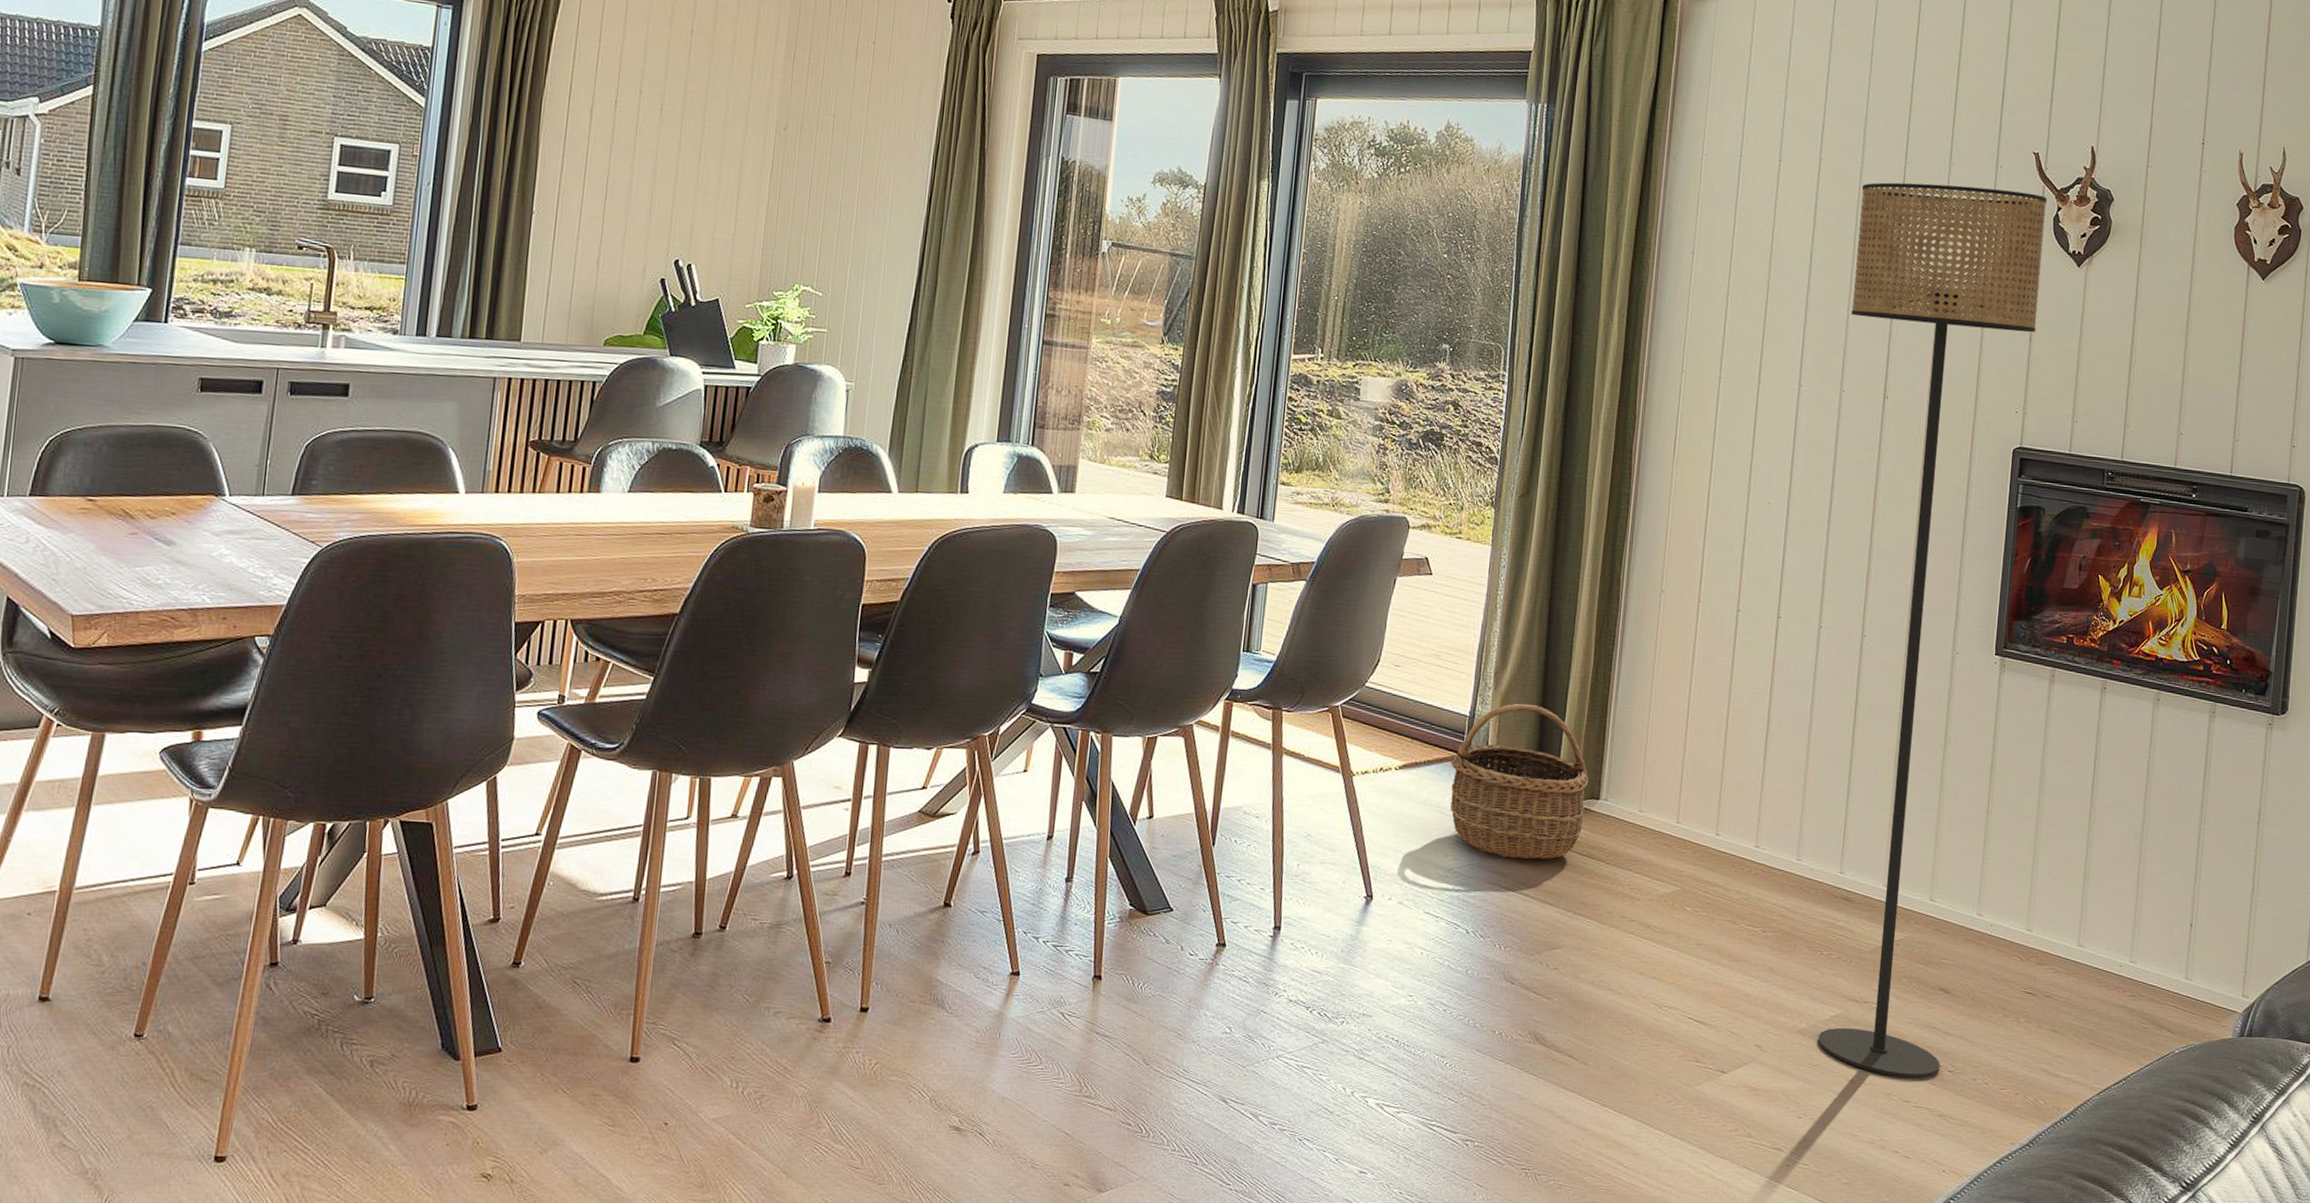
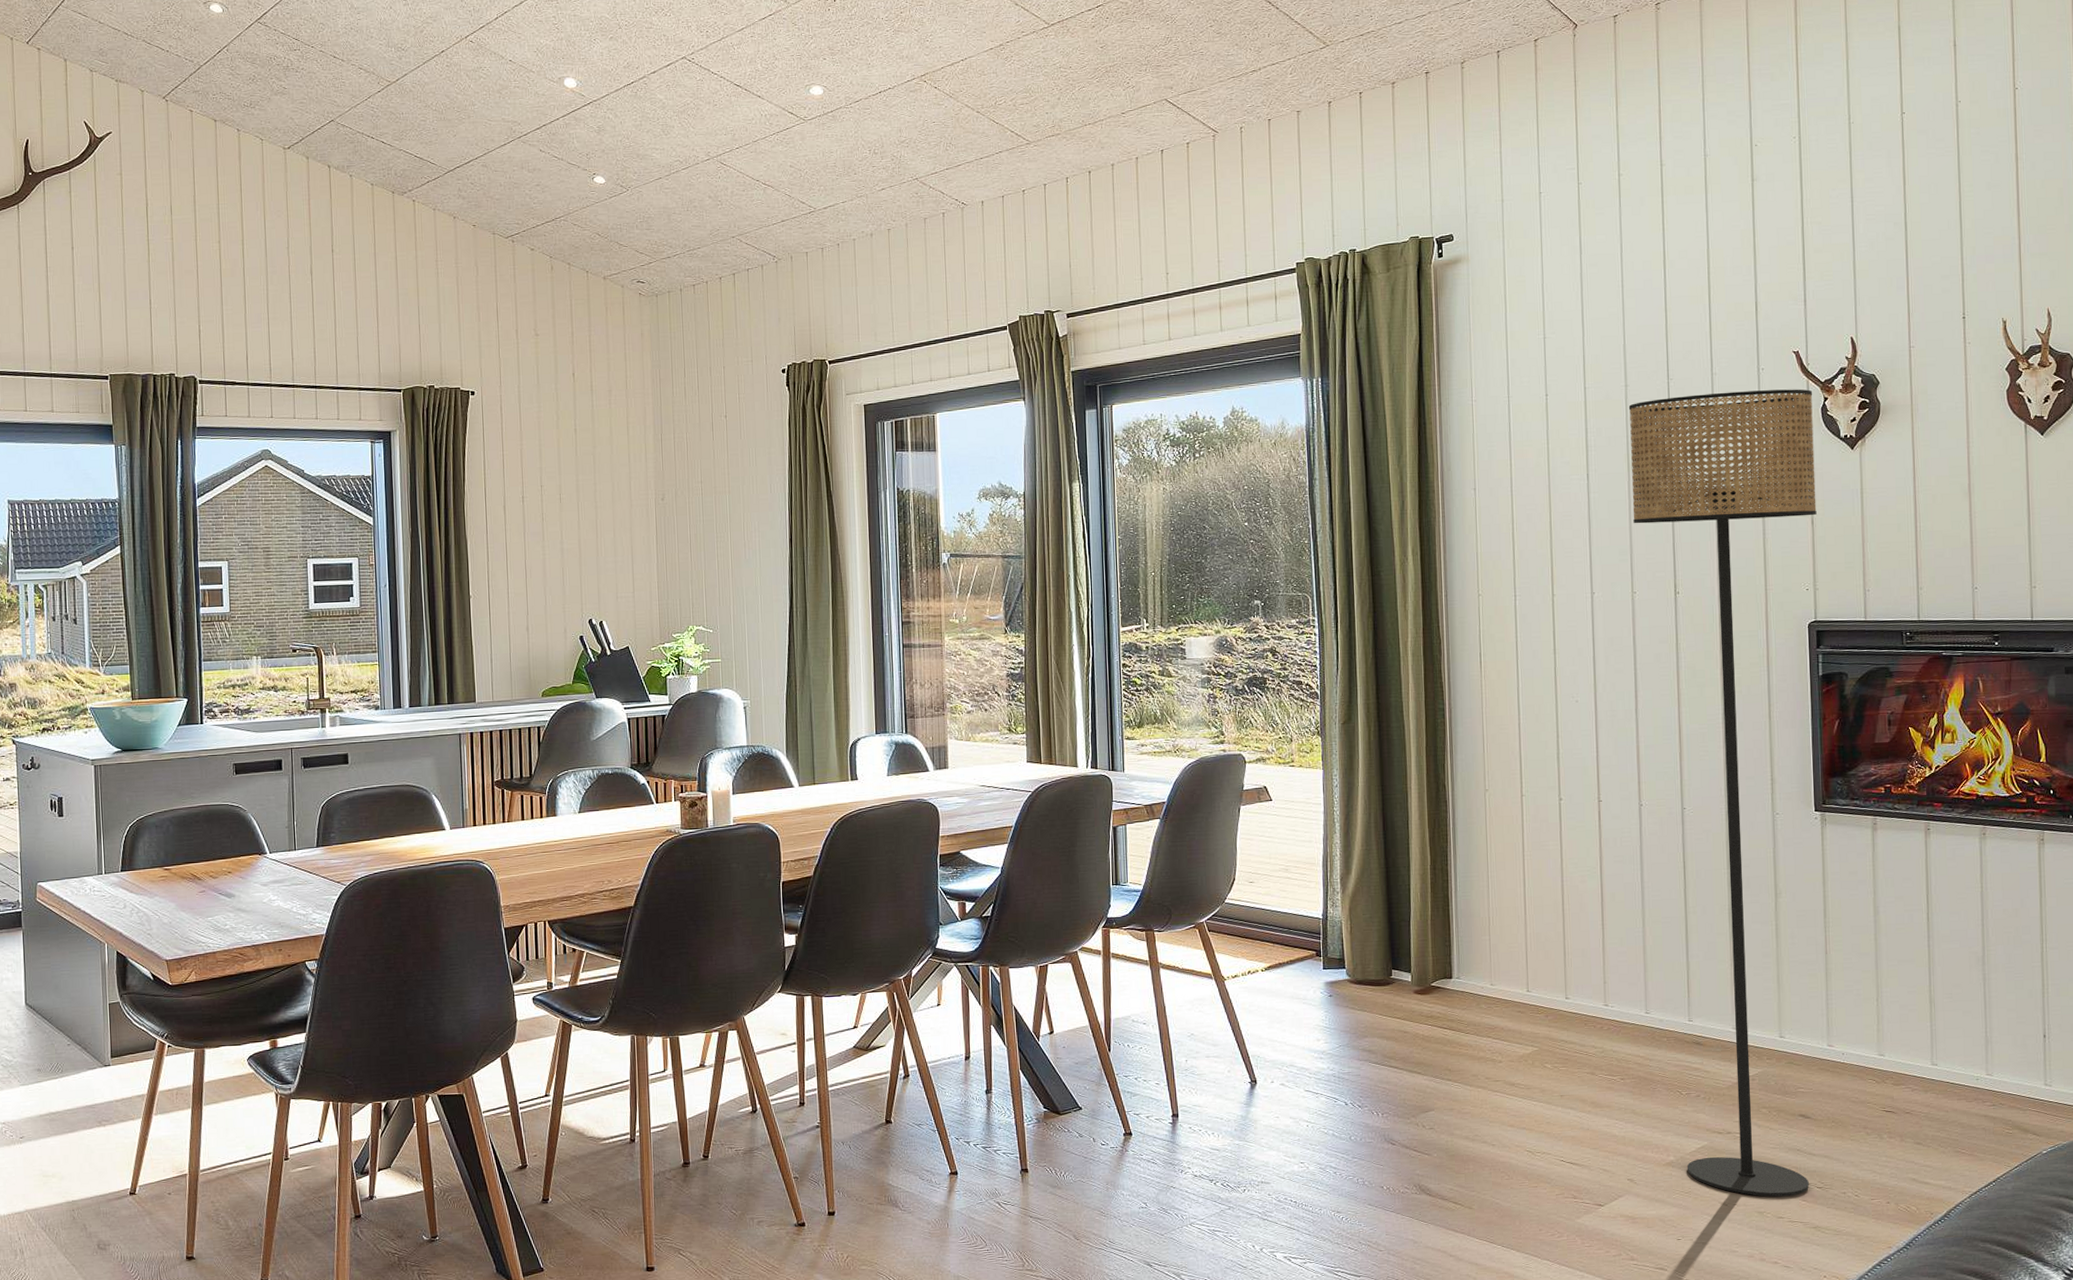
wicker basket: present [1450,703,1589,859] -> none [1311,902,1440,1037]

